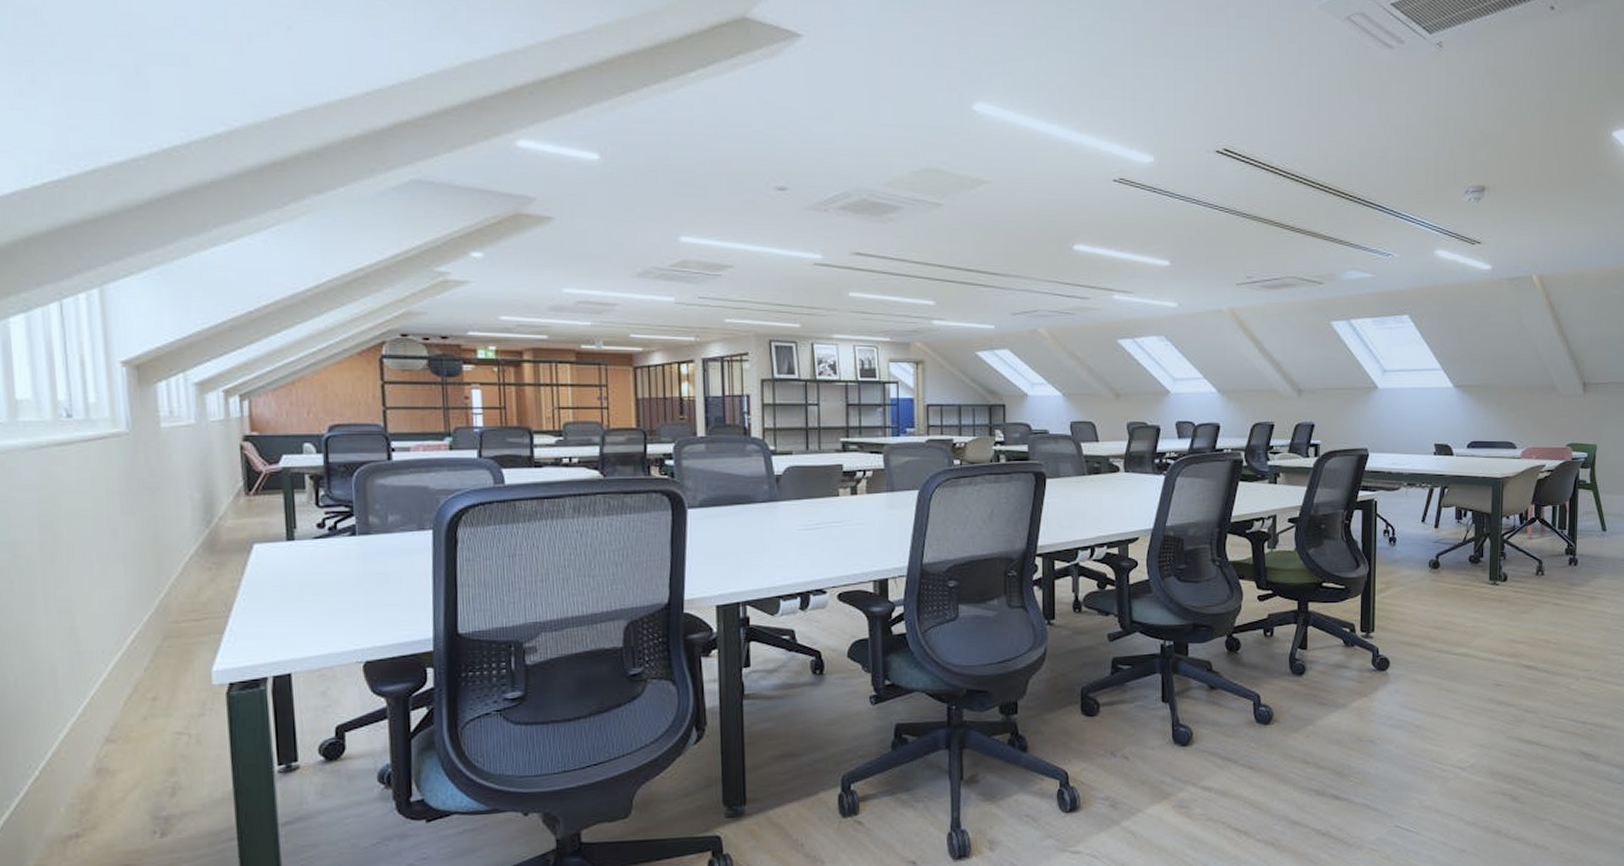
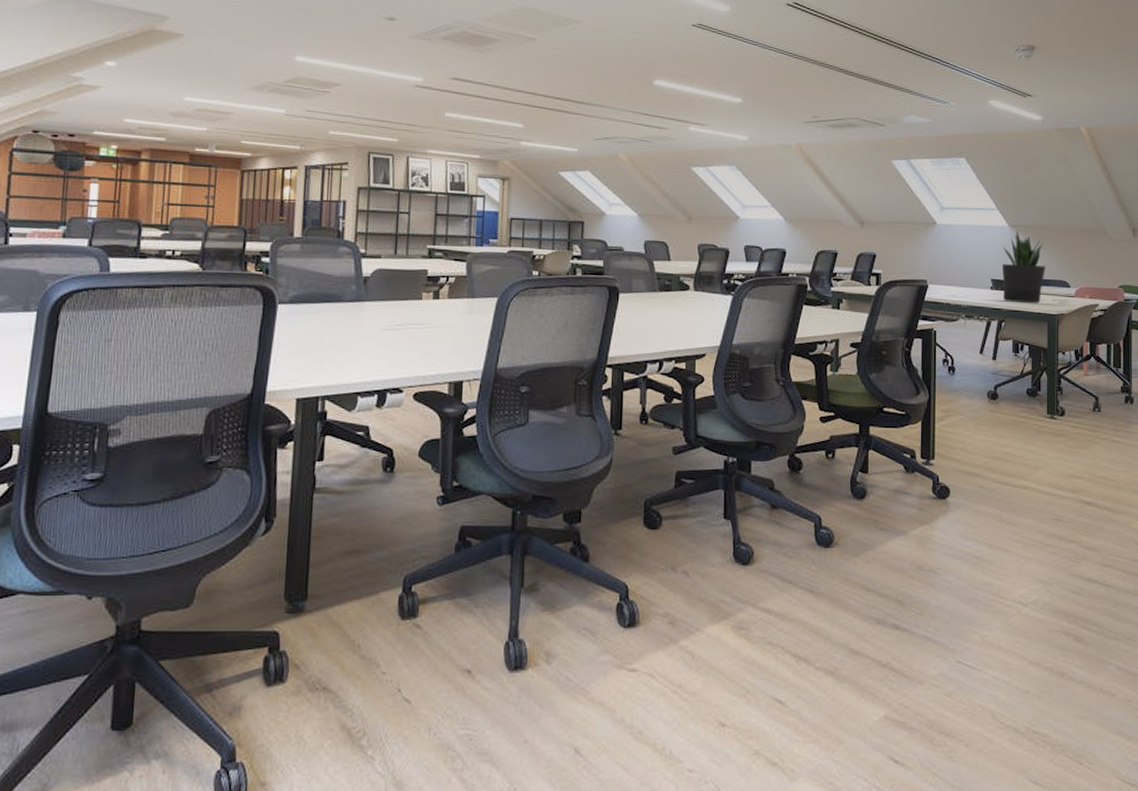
planter: none [1446,390,1491,468] -> present [1002,230,1045,304]

